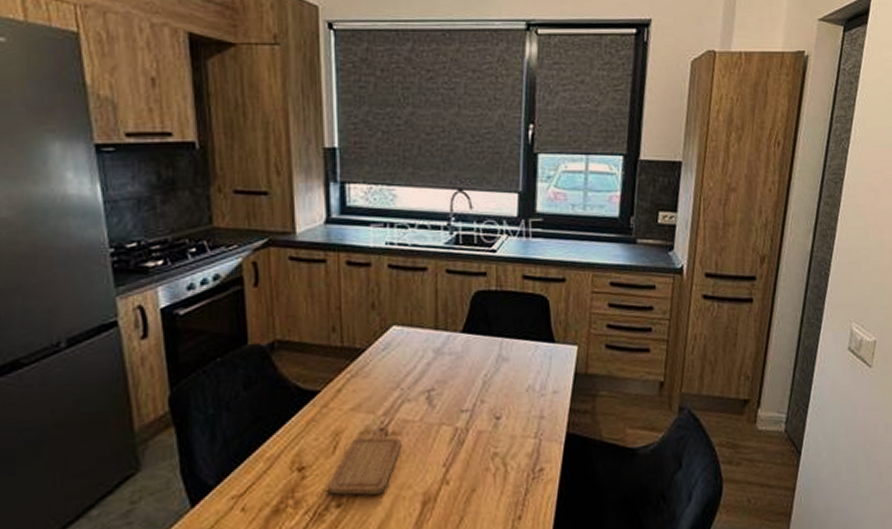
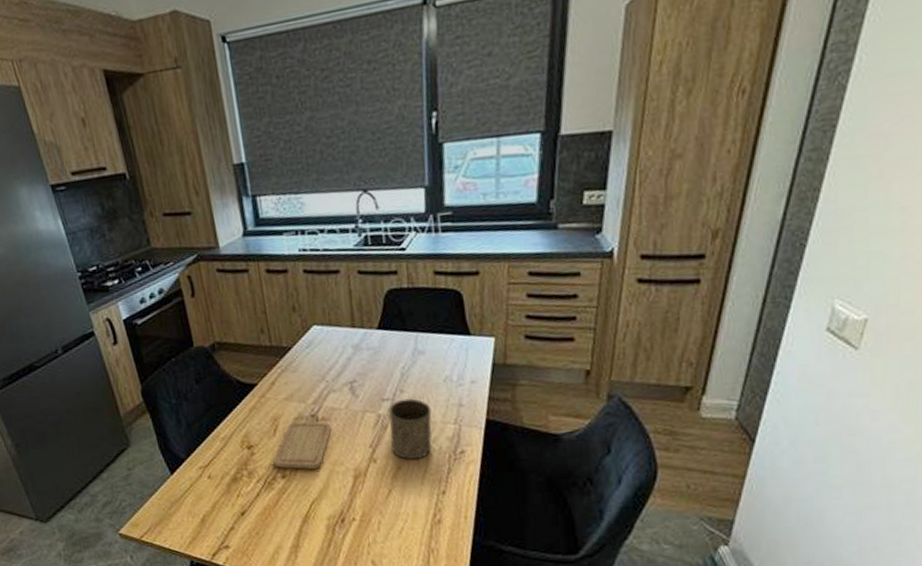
cup: none [466,409,512,480] -> present [389,398,432,459]

